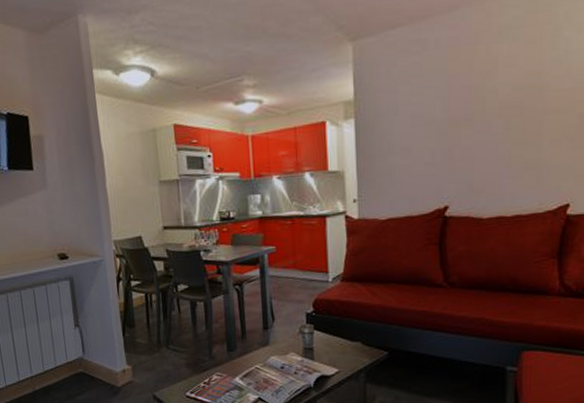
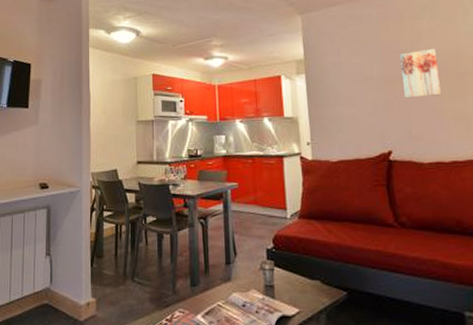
wall art: none [470,80,514,145] -> present [400,48,442,99]

